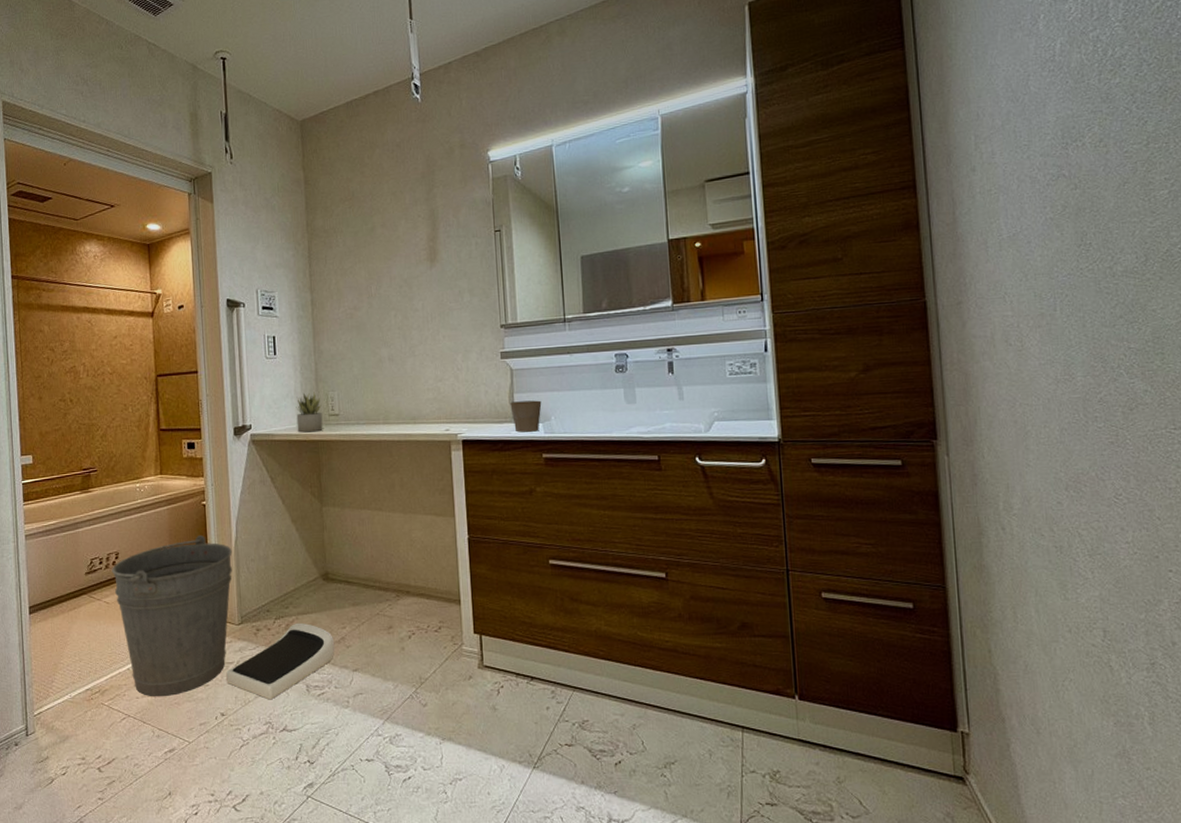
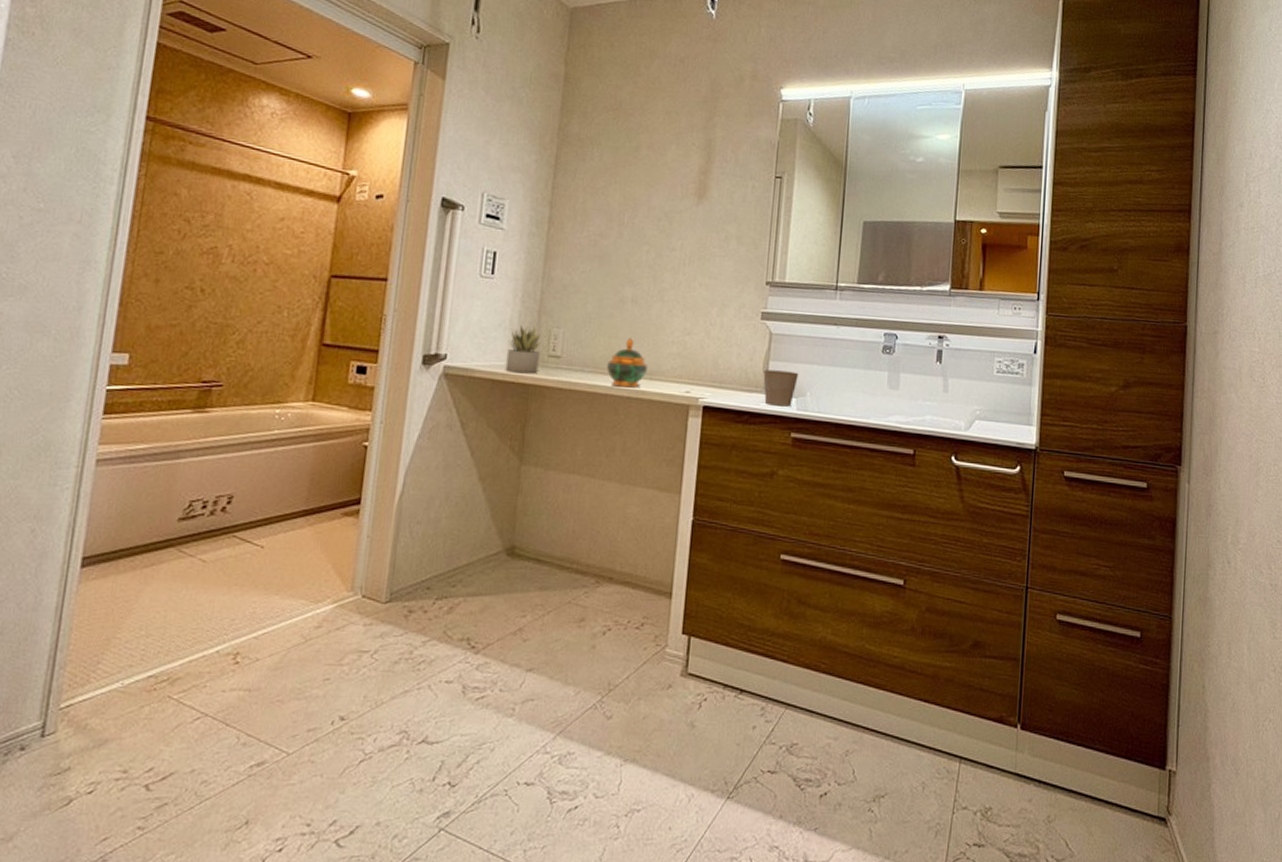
bucket: present [112,535,232,696] -> none [216,485,394,691]
scale: present [225,622,335,700] -> none [355,605,509,703]
decorative jar: none [376,391,412,433] -> present [606,338,649,388]

